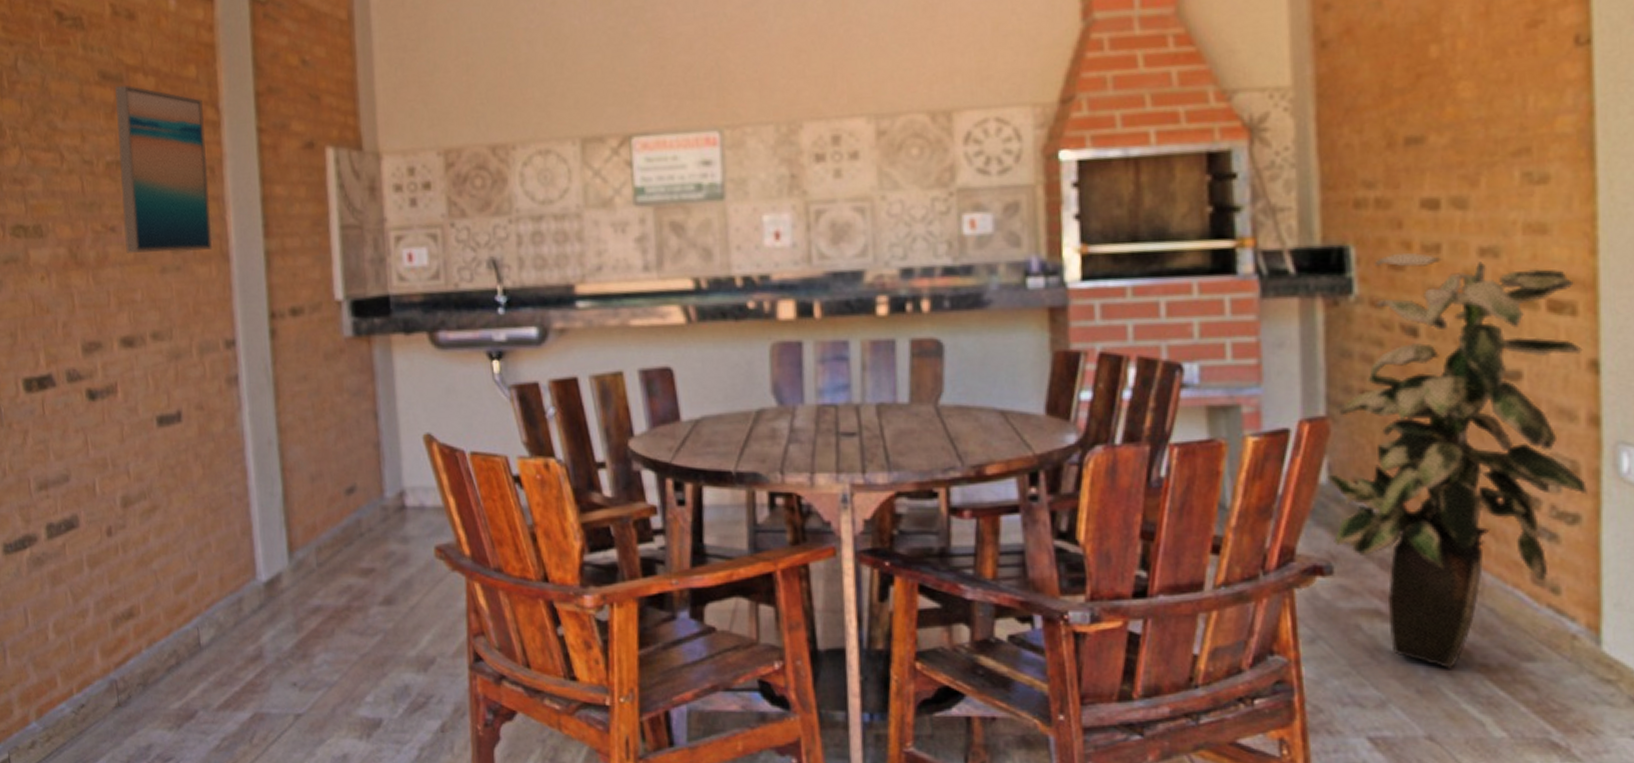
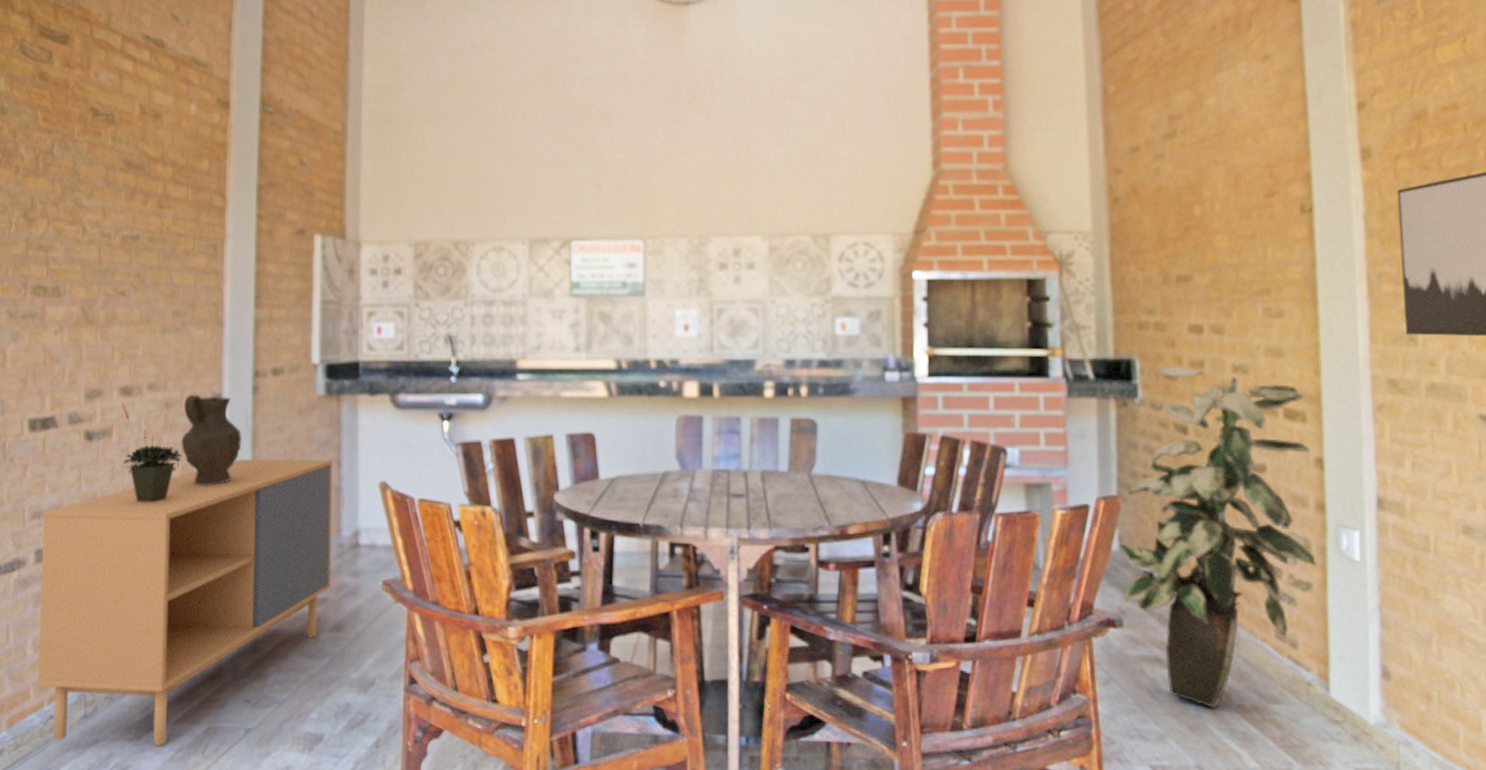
storage cabinet: none [51,410,378,735] -> present [37,458,333,746]
wall art: present [115,84,213,254] -> none [132,172,212,316]
potted plant: none [124,351,198,468] -> present [122,401,183,503]
decorative vase: none [193,342,263,447] -> present [181,394,242,486]

